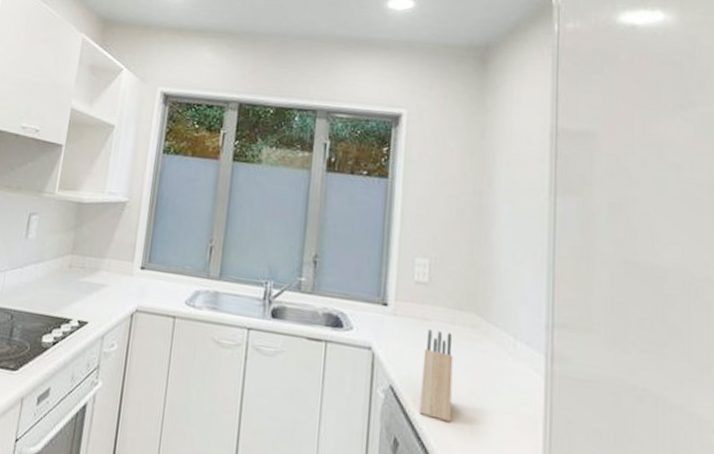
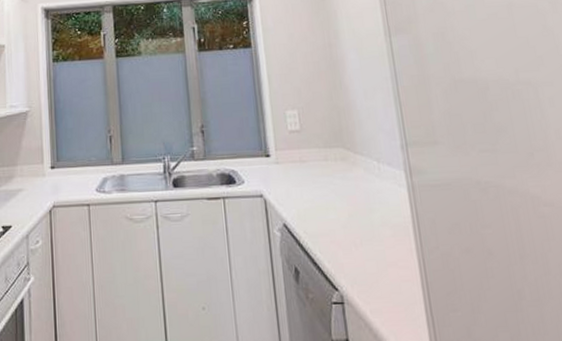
knife block: present [419,329,453,423] -> none [306,168,338,245]

